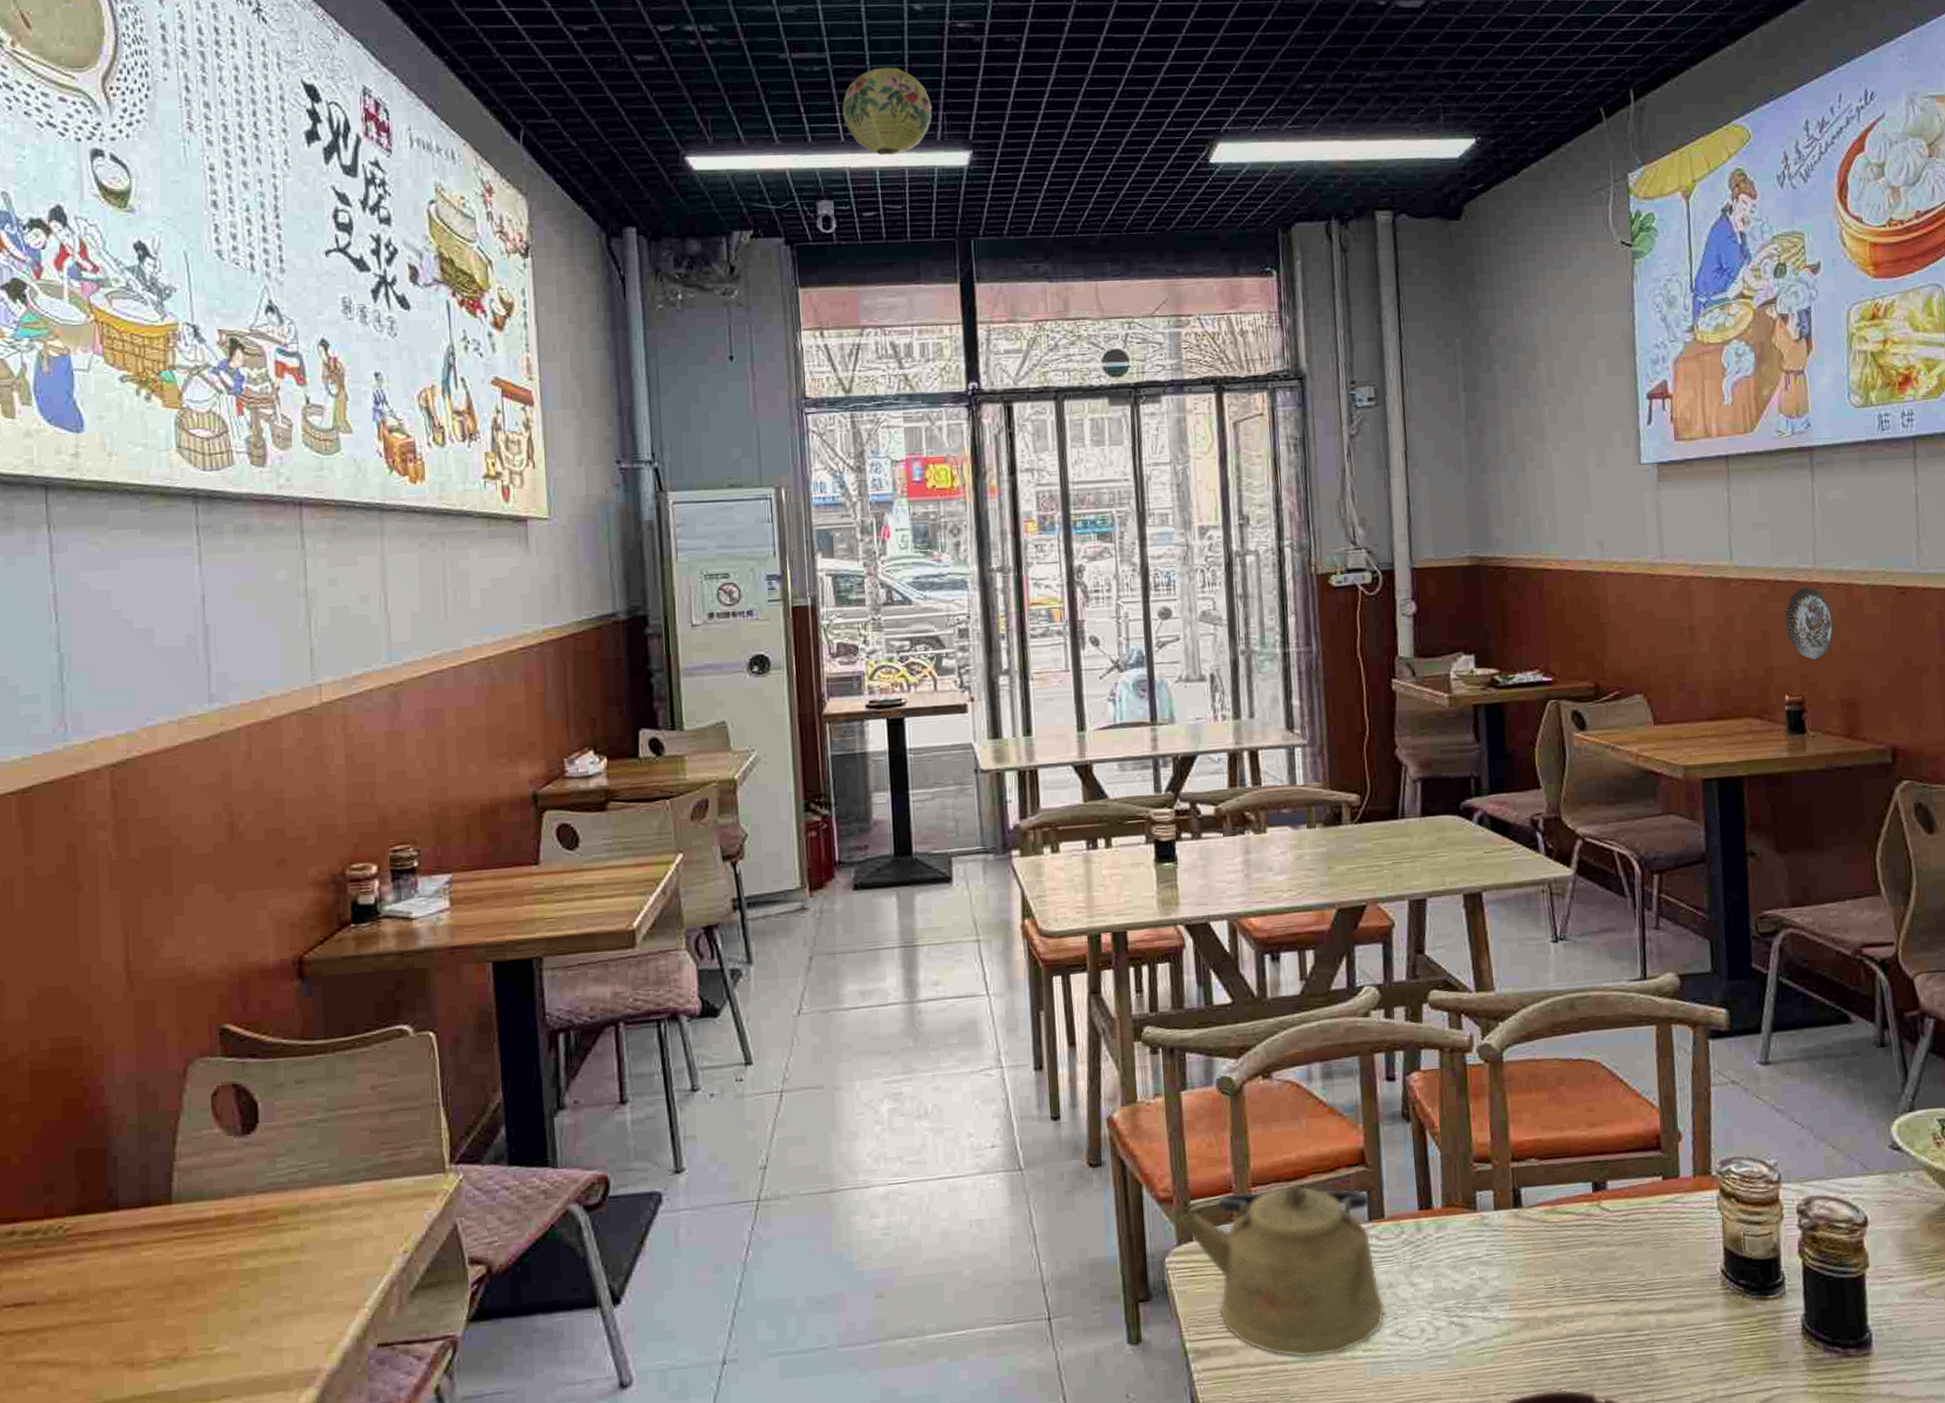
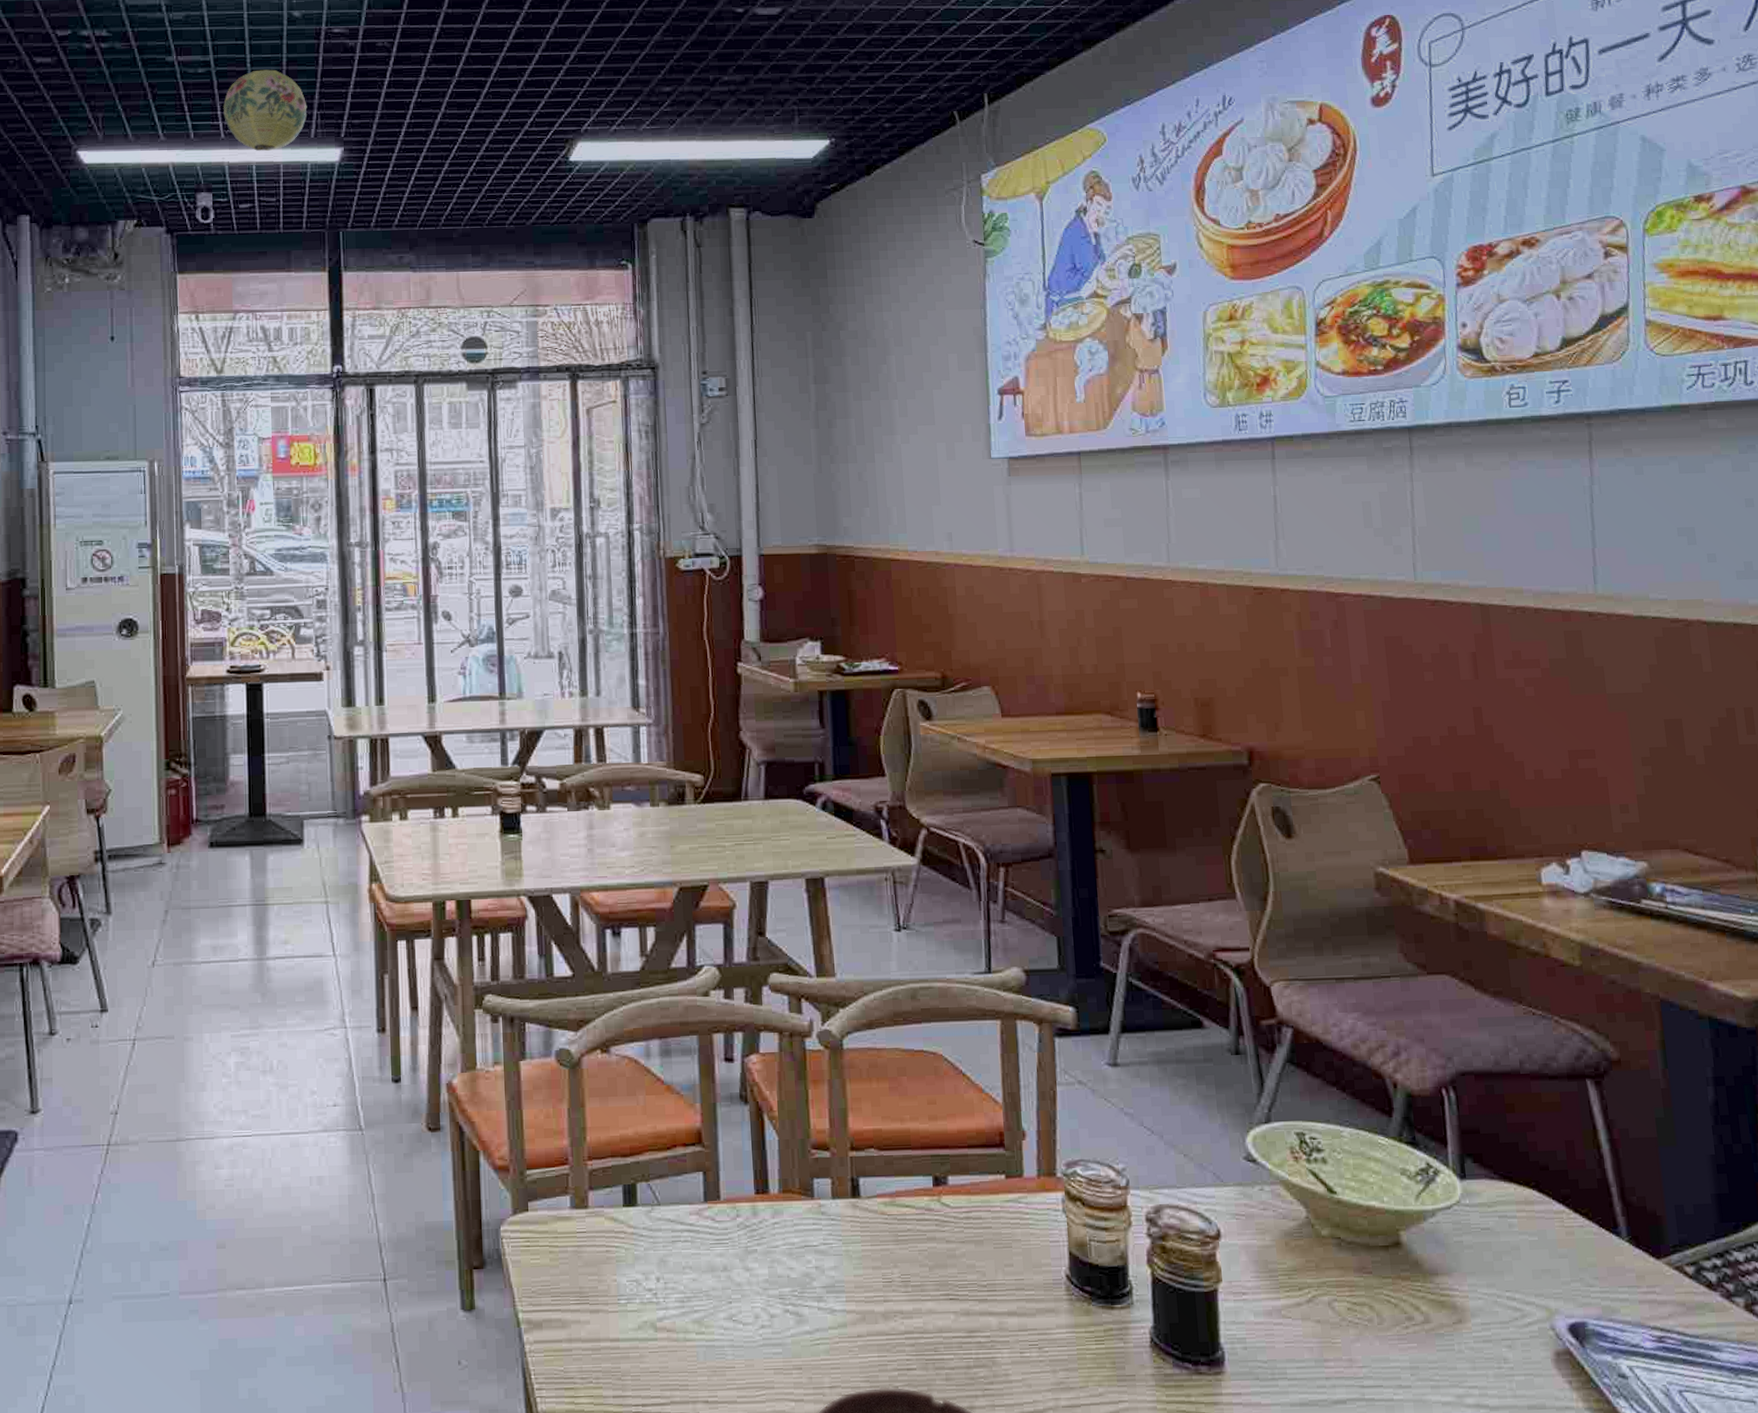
kettle: present [1179,1182,1385,1358] -> none [515,1158,719,1337]
decorative plate: present [1786,587,1834,659] -> none [1138,584,1188,657]

